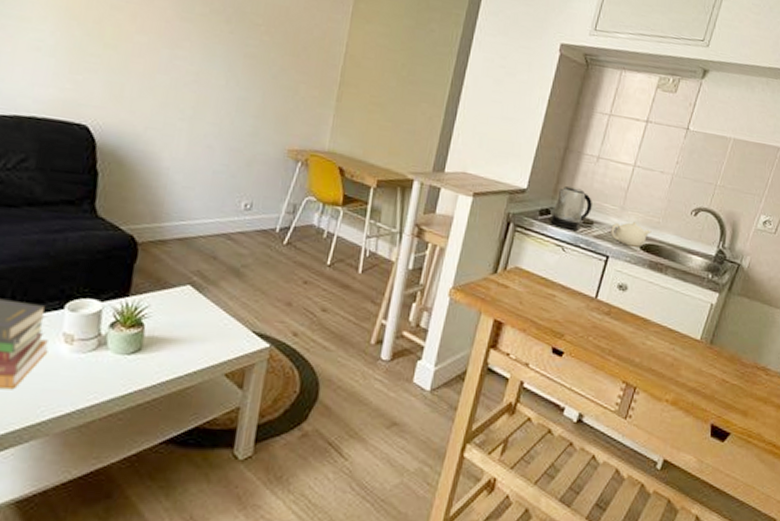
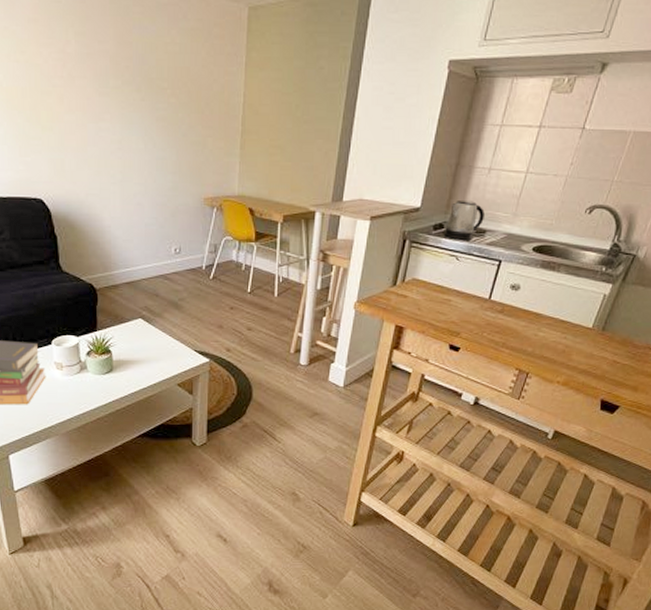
teapot: present [611,221,652,247] -> none [503,226,544,249]

